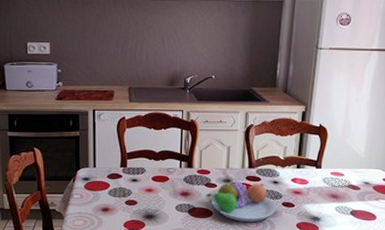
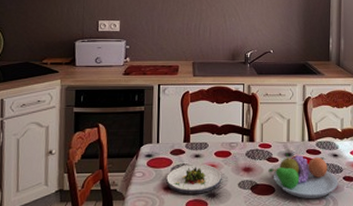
salad plate: none [104,188,159,215] -> present [166,164,222,194]

